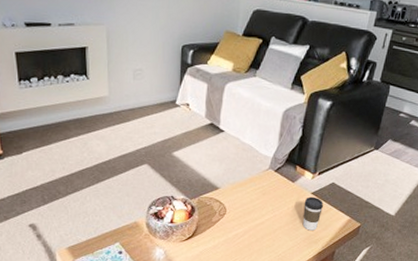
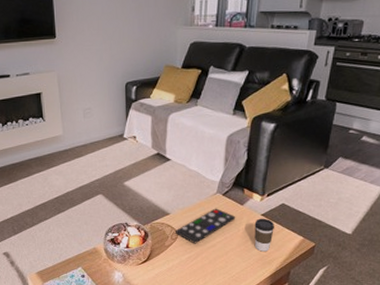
remote control: none [224,184,287,221] -> present [176,208,236,244]

